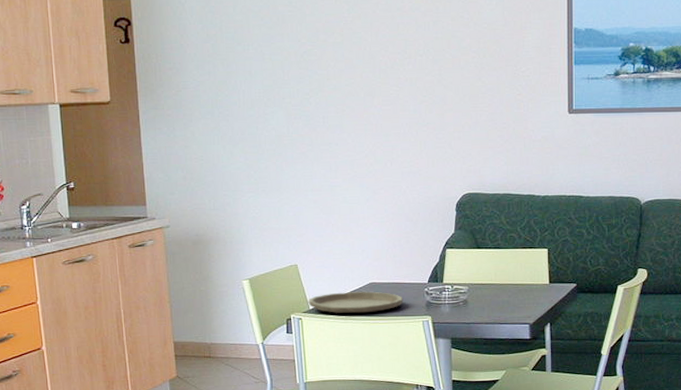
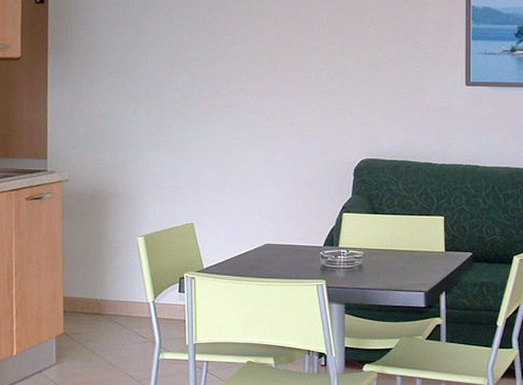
plate: present [308,291,404,314] -> none [202,252,298,275]

